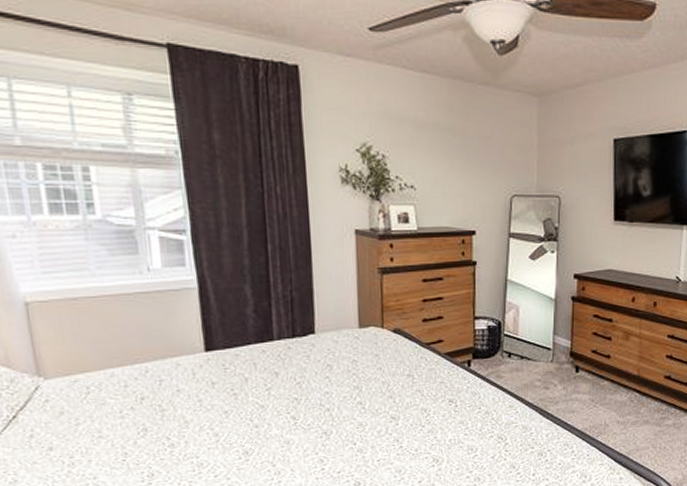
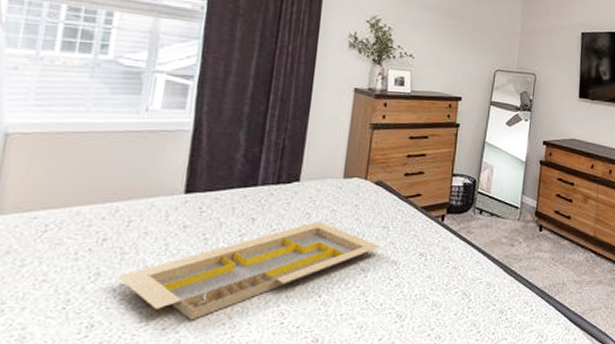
serving tray: none [162,372,407,469] -> present [117,221,380,321]

